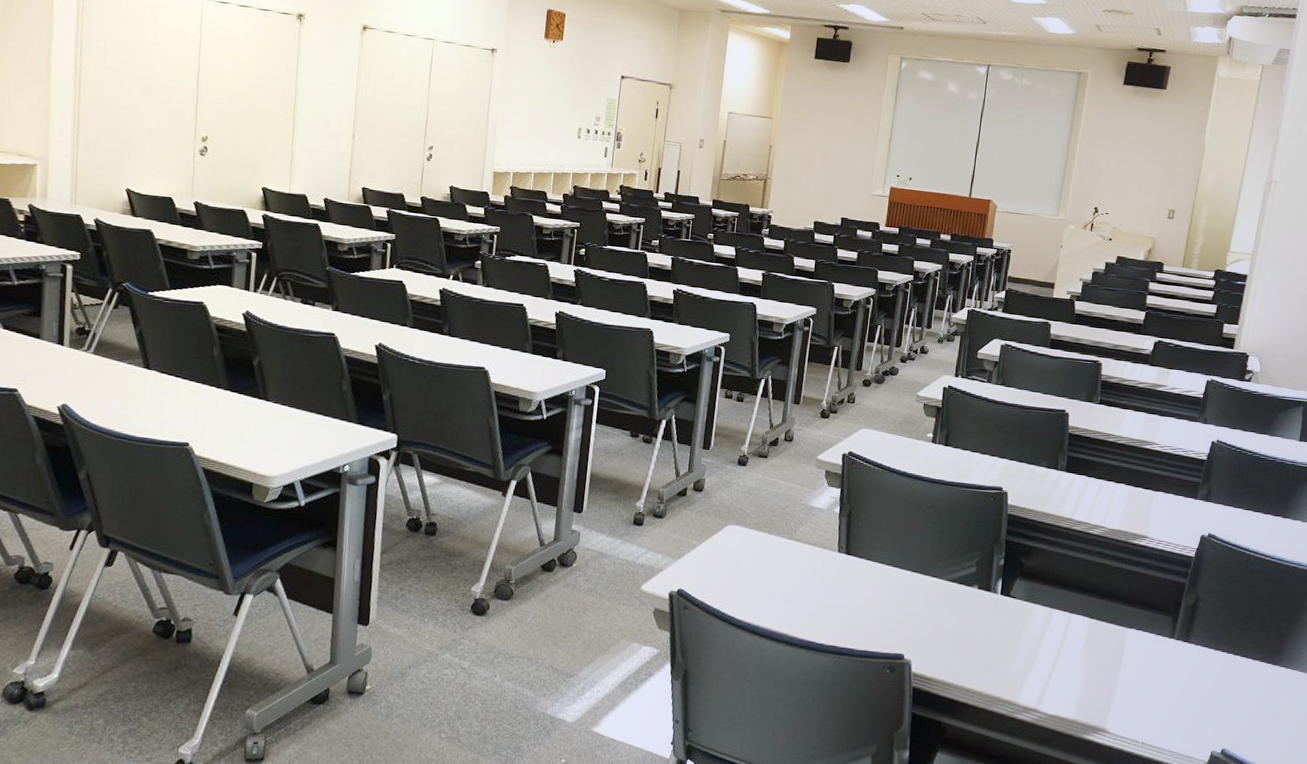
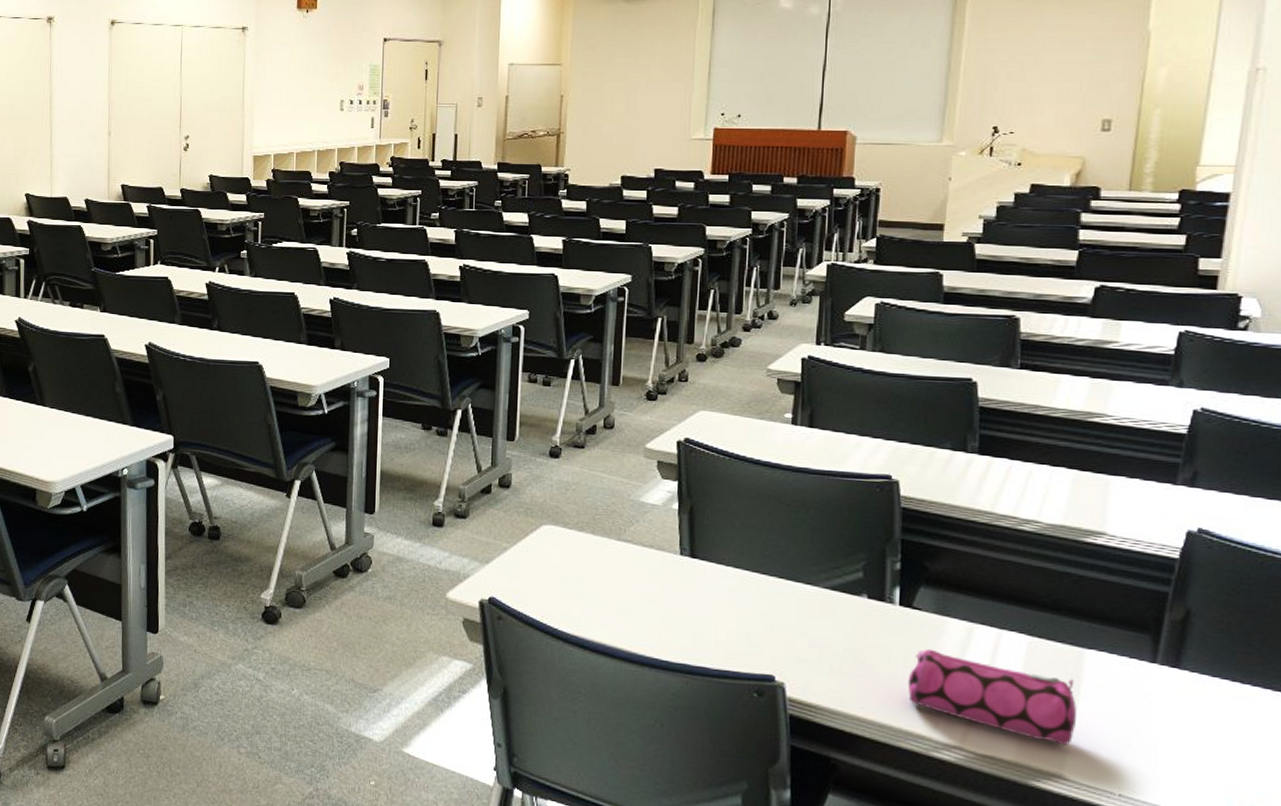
pencil case: none [1001,630,1119,706] -> present [907,649,1077,746]

